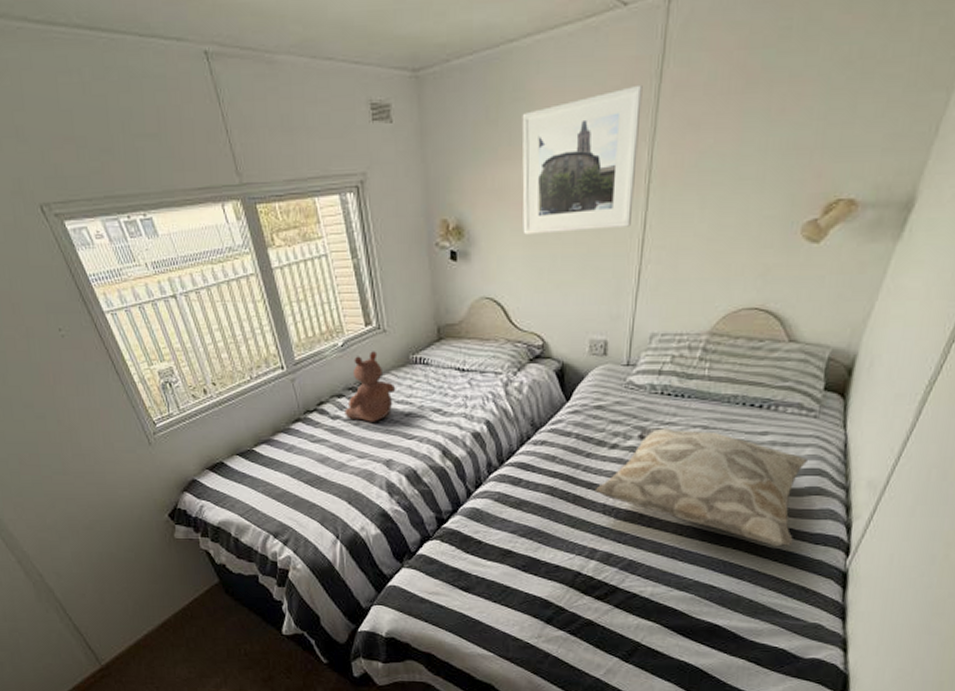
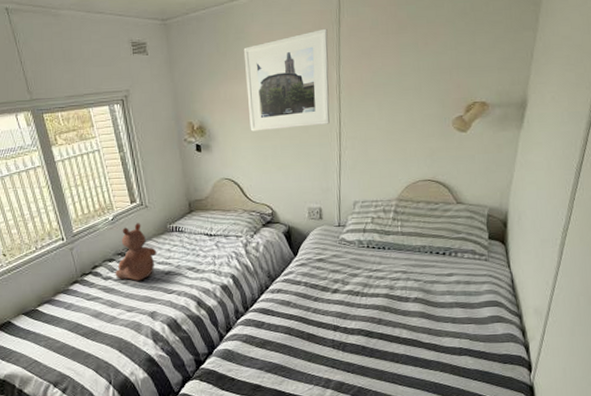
decorative pillow: present [595,427,807,547] -> none [324,273,486,368]

